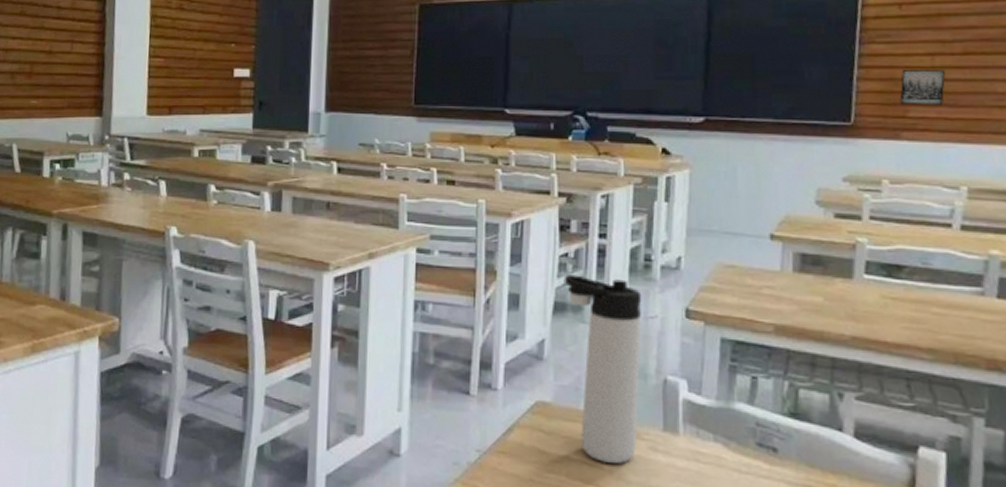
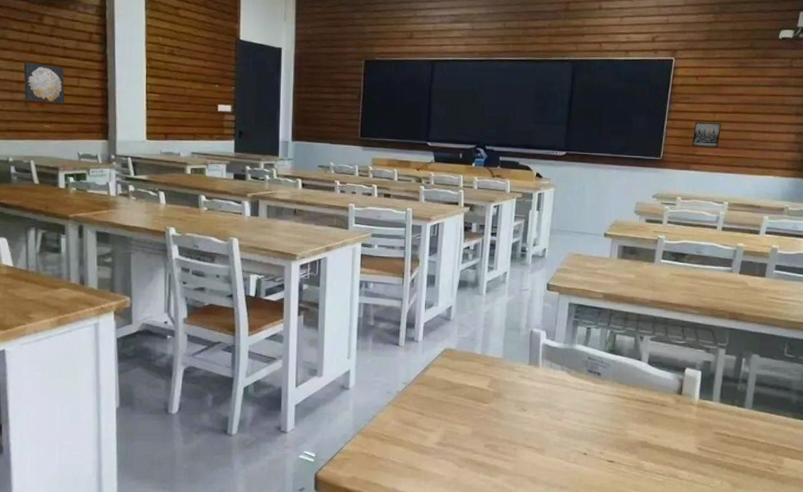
wall art: none [11,26,57,75] -> present [23,62,65,104]
thermos bottle: present [564,274,642,463] -> none [466,261,519,387]

